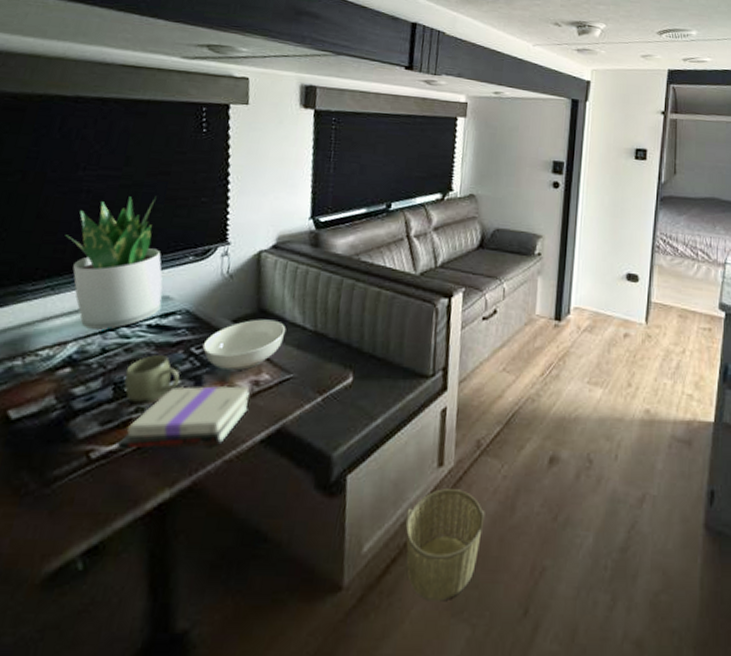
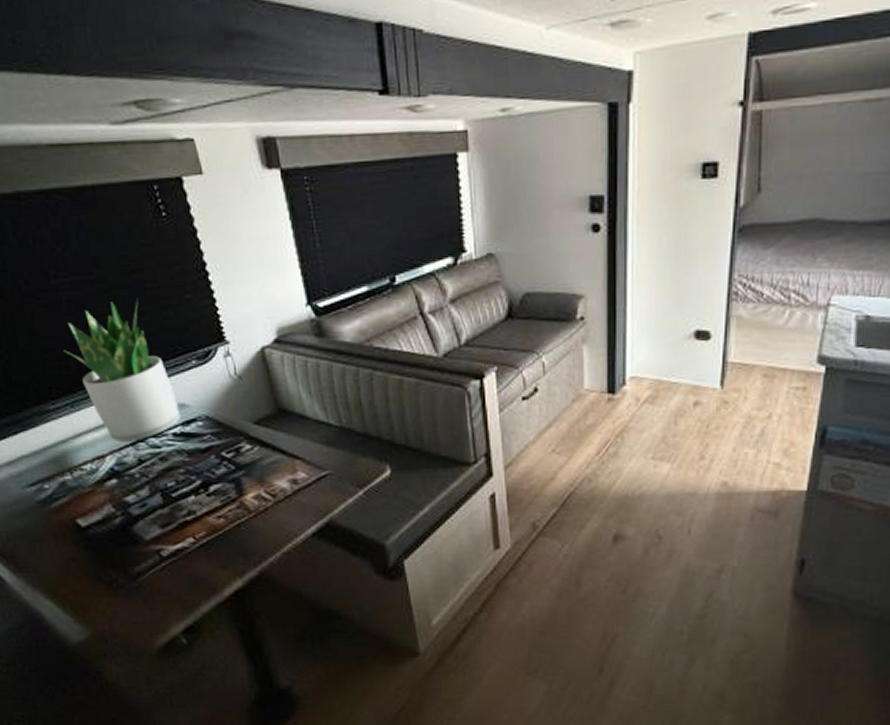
books: present [117,385,251,450] -> none [182,485,293,548]
mug: present [124,355,181,407] -> none [167,462,221,510]
bowl: present [202,319,286,371] -> none [232,418,311,472]
basket: present [405,489,486,602] -> none [469,569,550,663]

